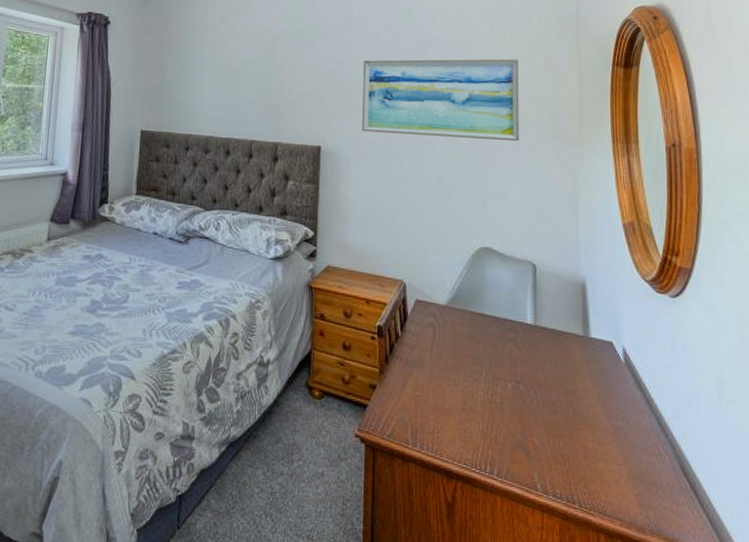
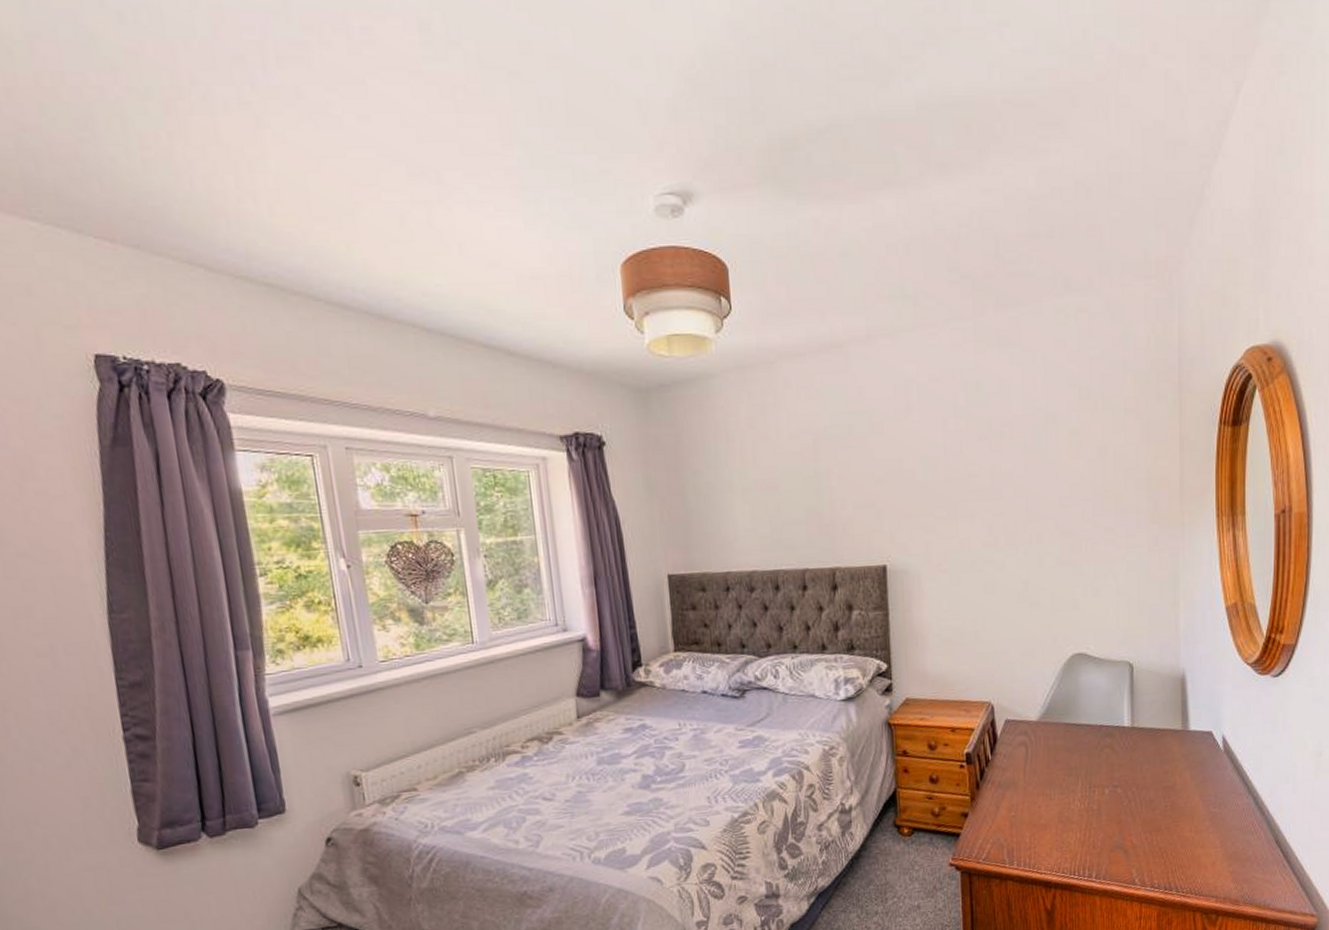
wall art: present [362,58,519,141] -> none [929,430,1114,542]

